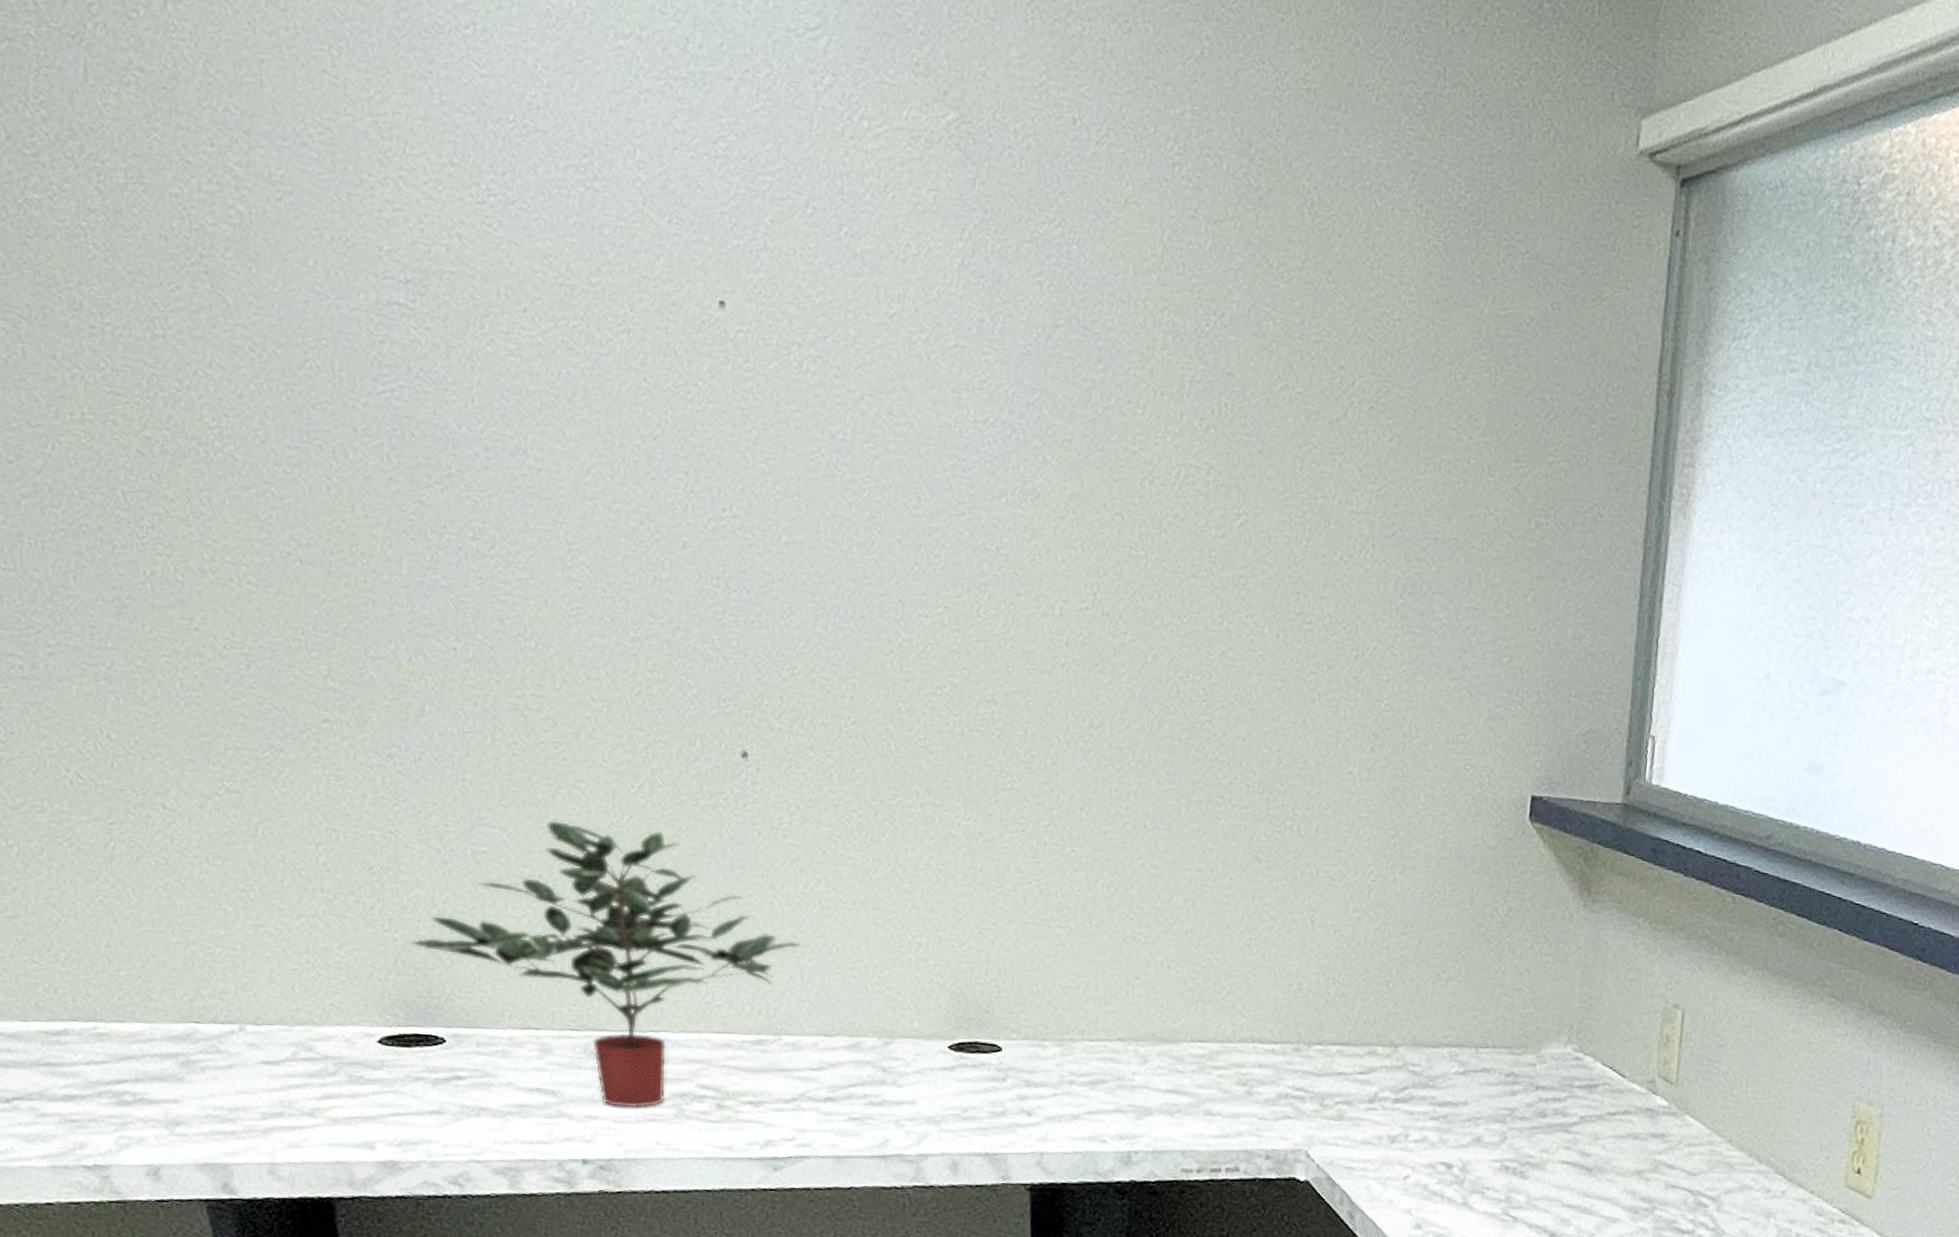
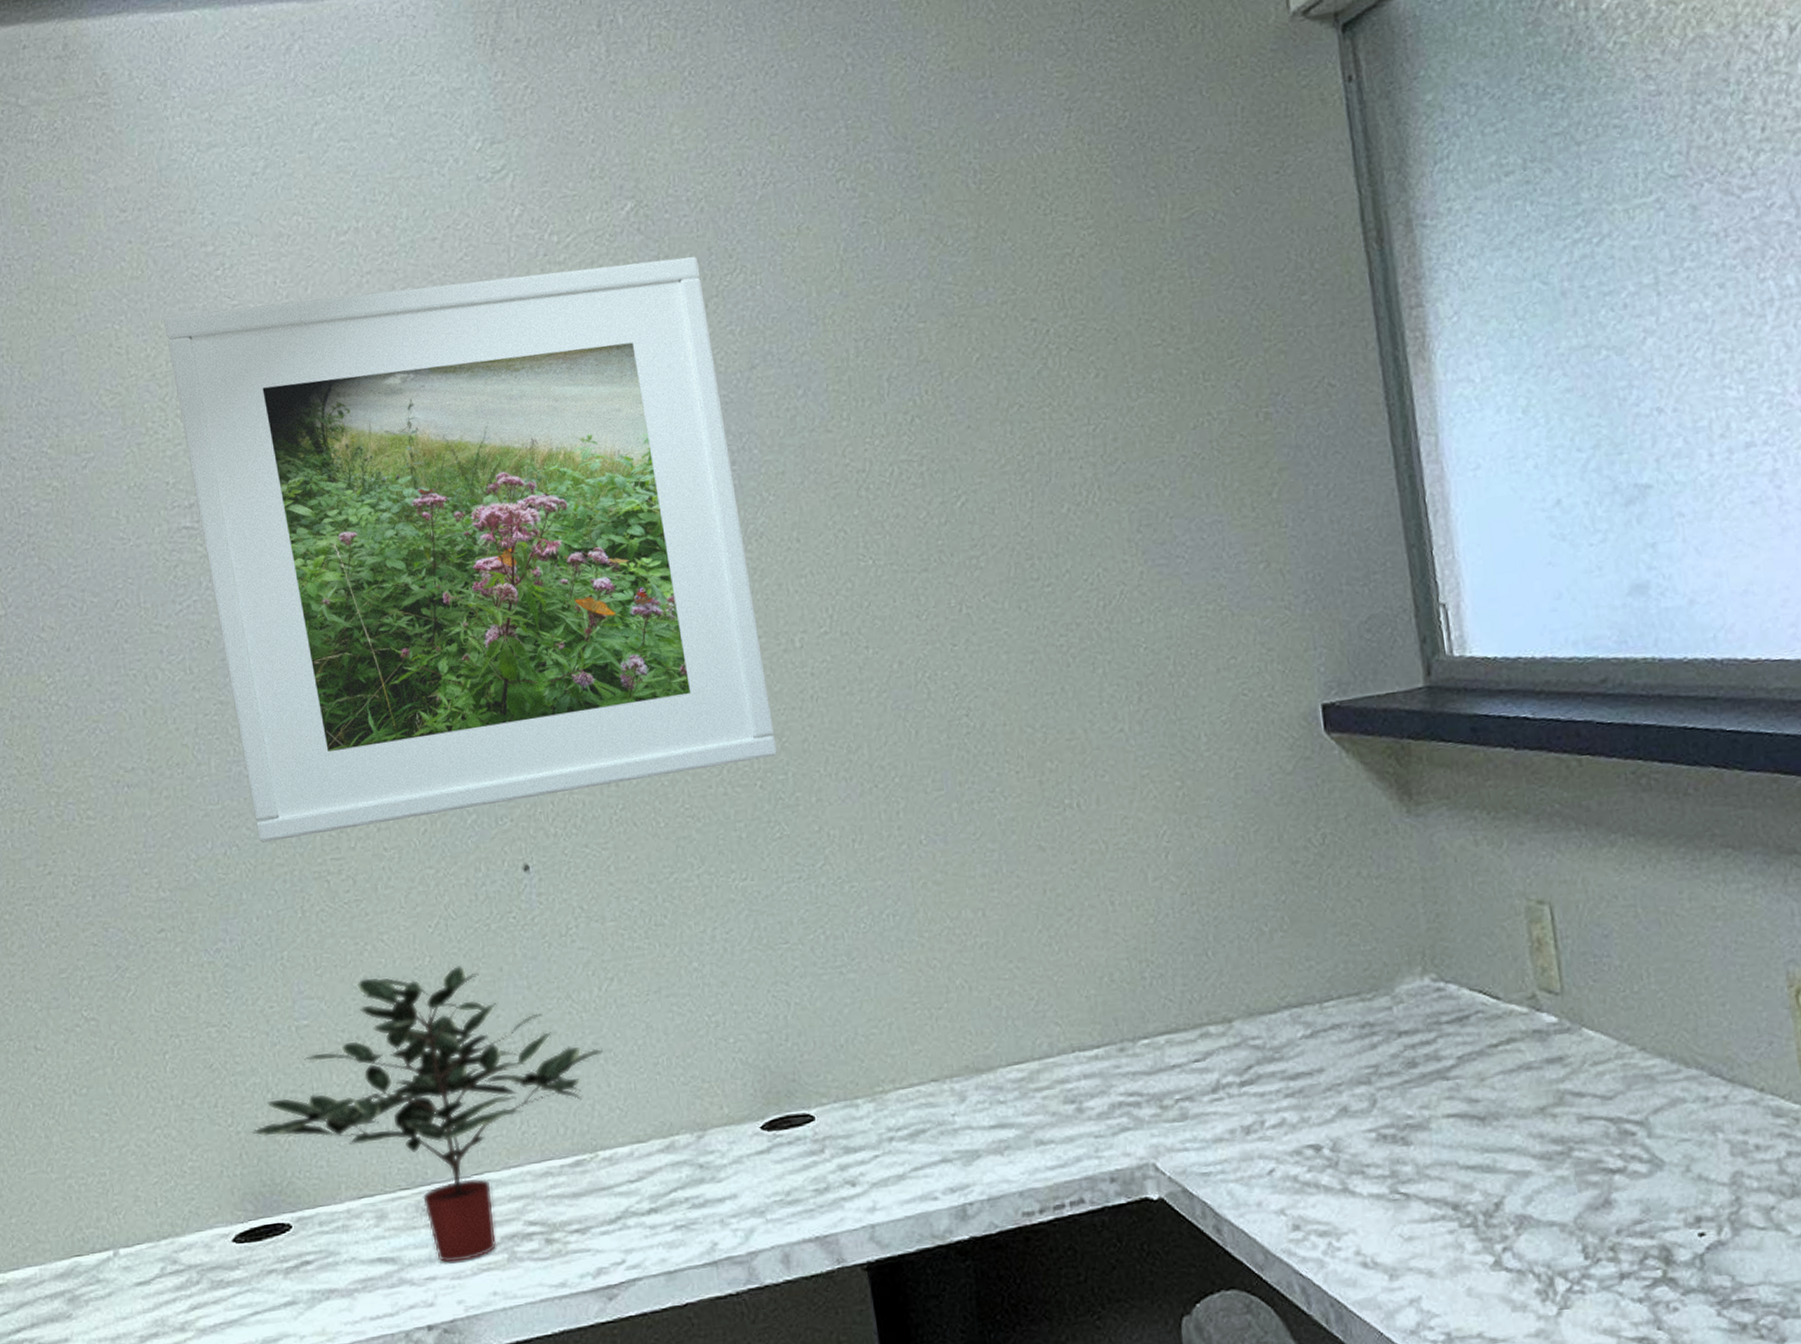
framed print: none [395,60,1021,712] -> present [164,256,777,843]

